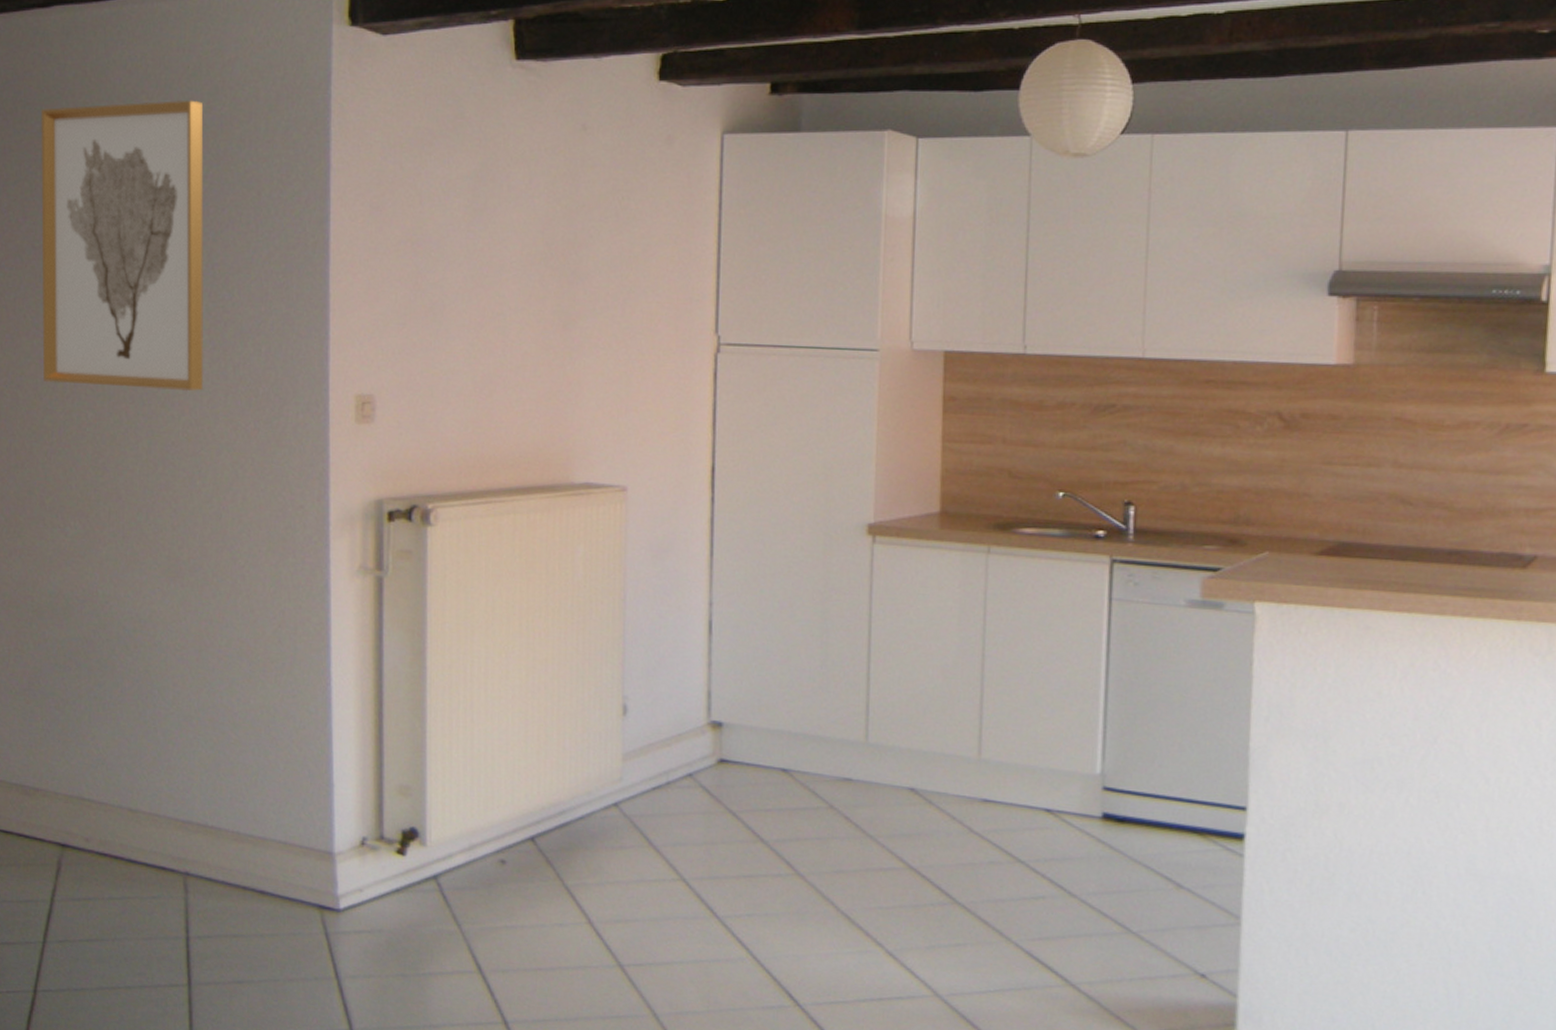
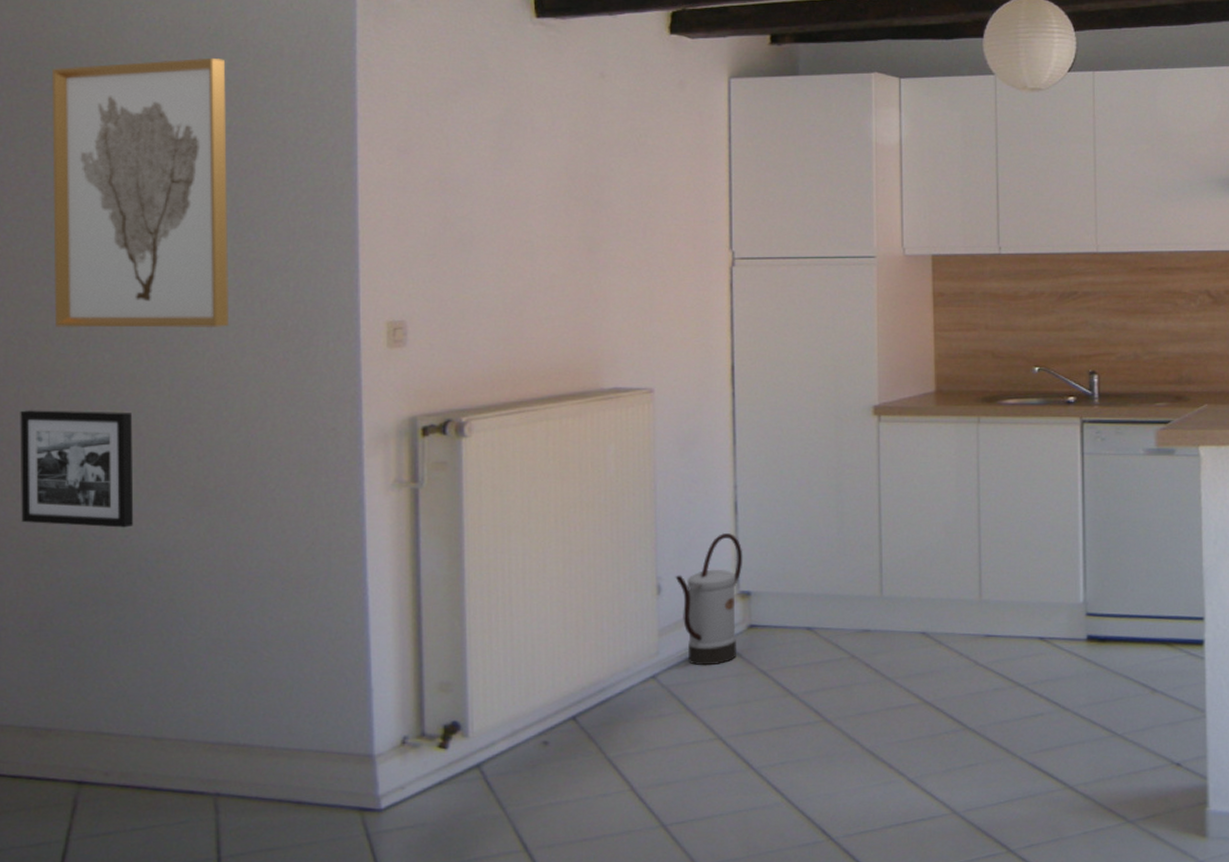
picture frame: none [12,465,114,593] -> present [20,410,134,528]
watering can: none [642,653,716,799] -> present [675,532,743,666]

